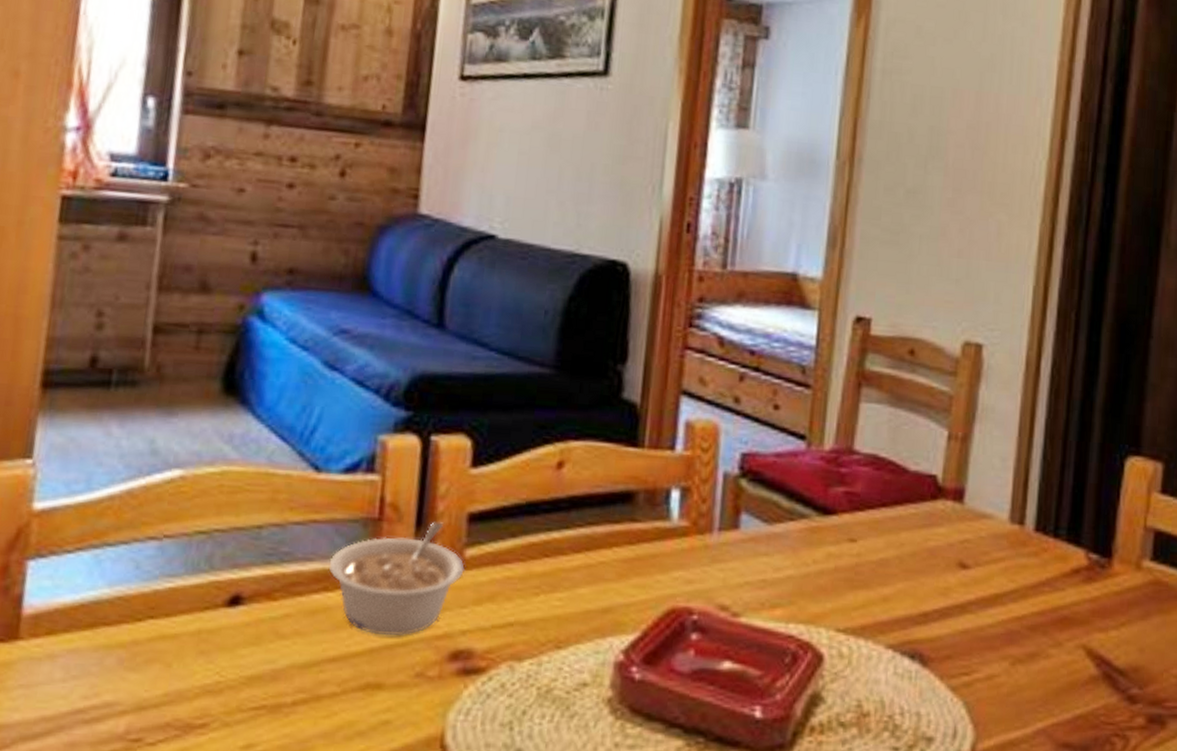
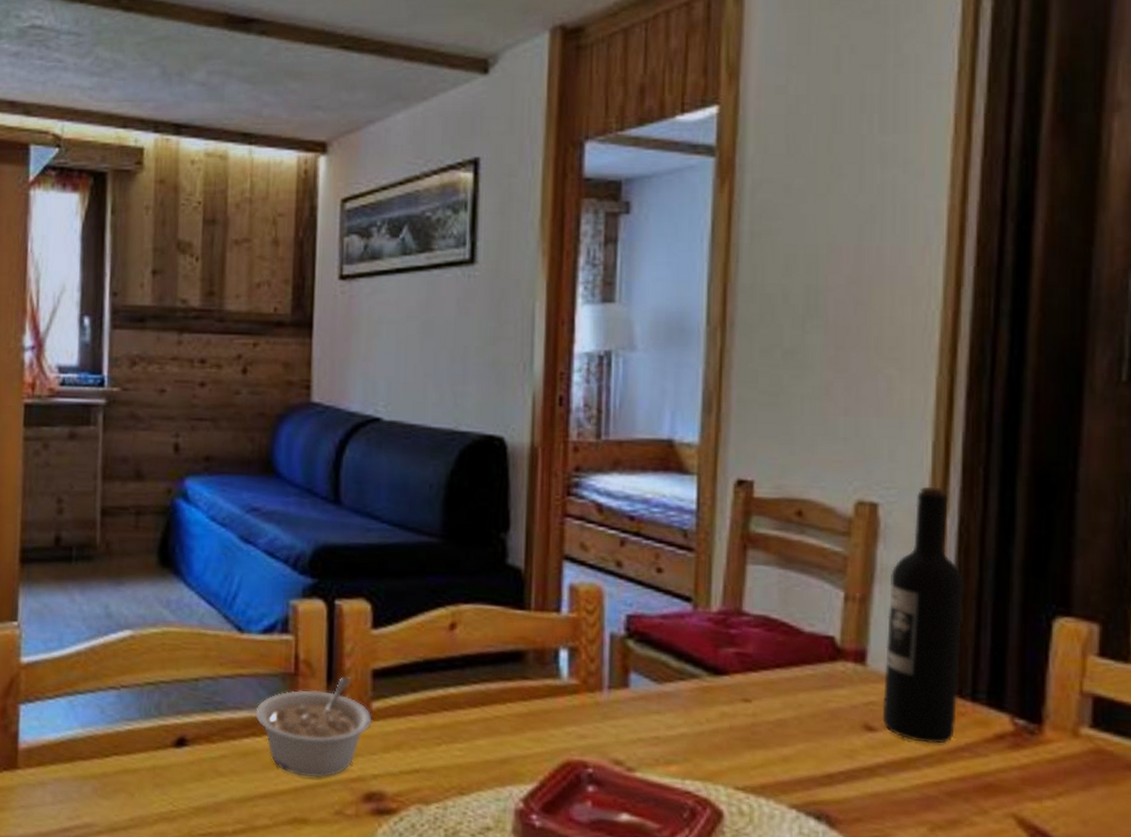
wine bottle: none [976,329,1053,580] -> present [882,486,964,744]

